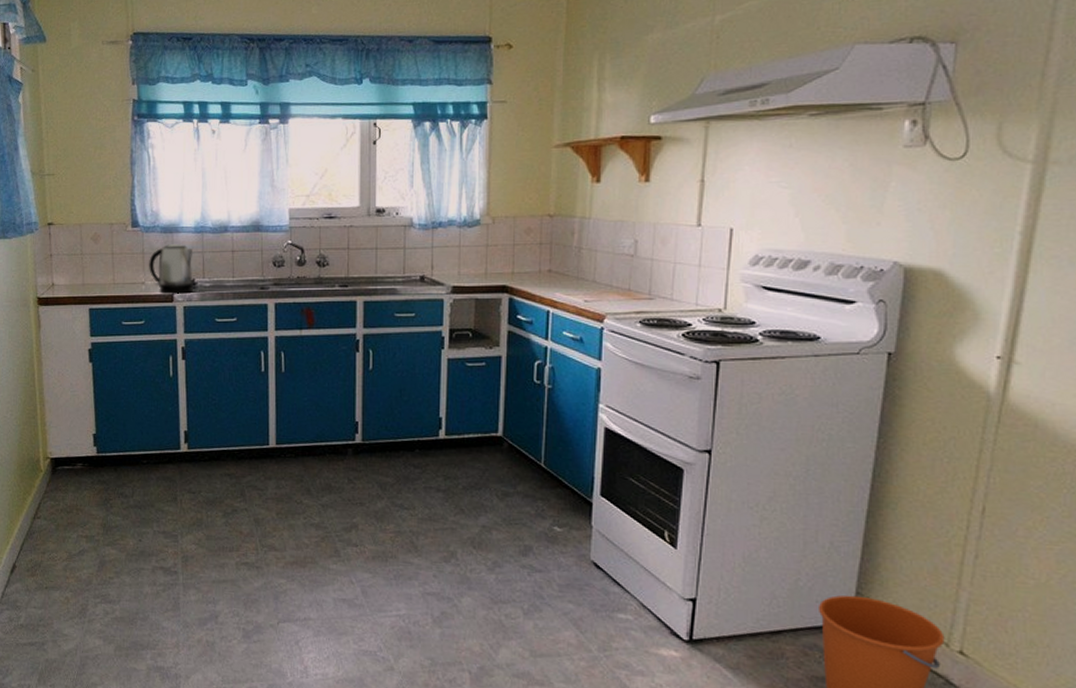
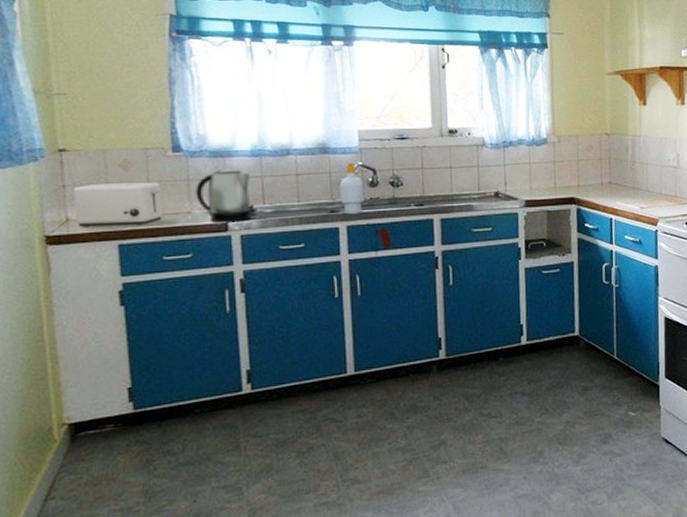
toaster: none [57,253,123,293] -> present [73,182,162,228]
soap bottle: none [270,241,292,292] -> present [339,163,365,215]

